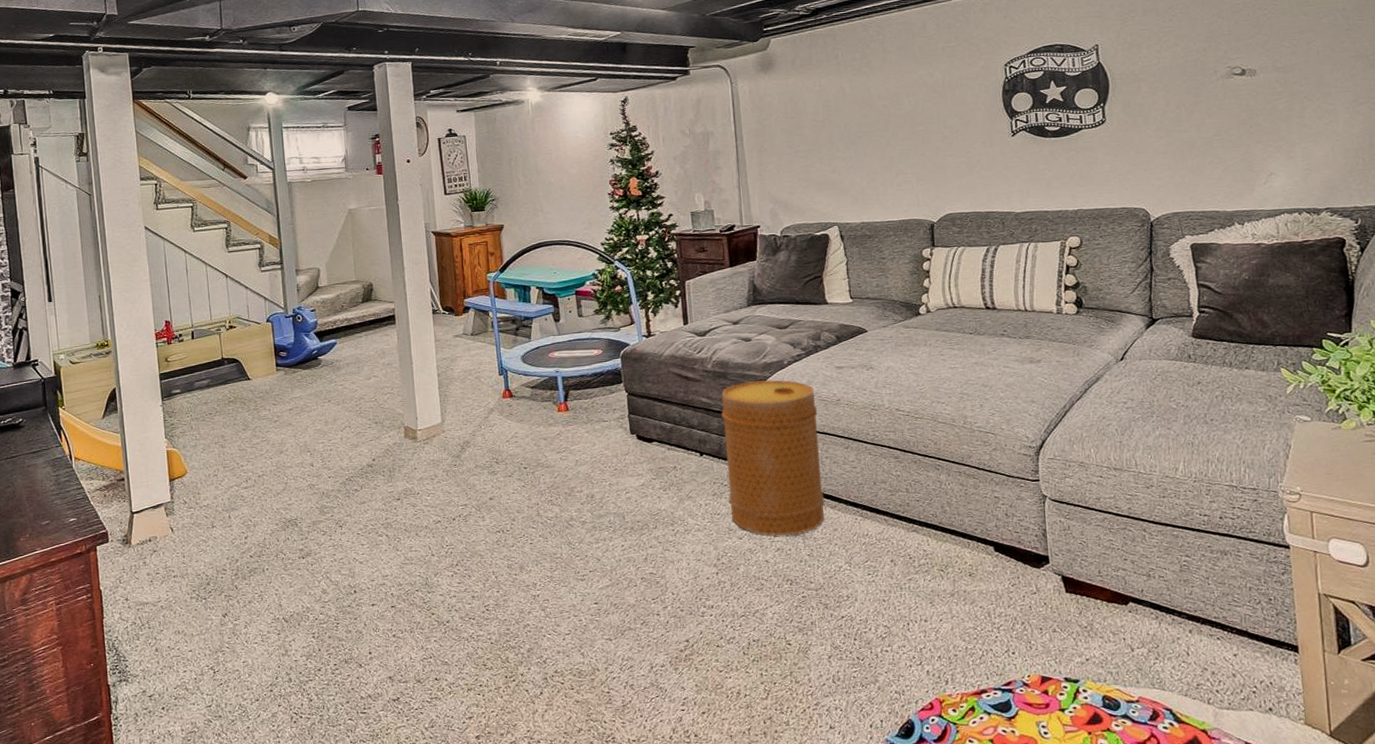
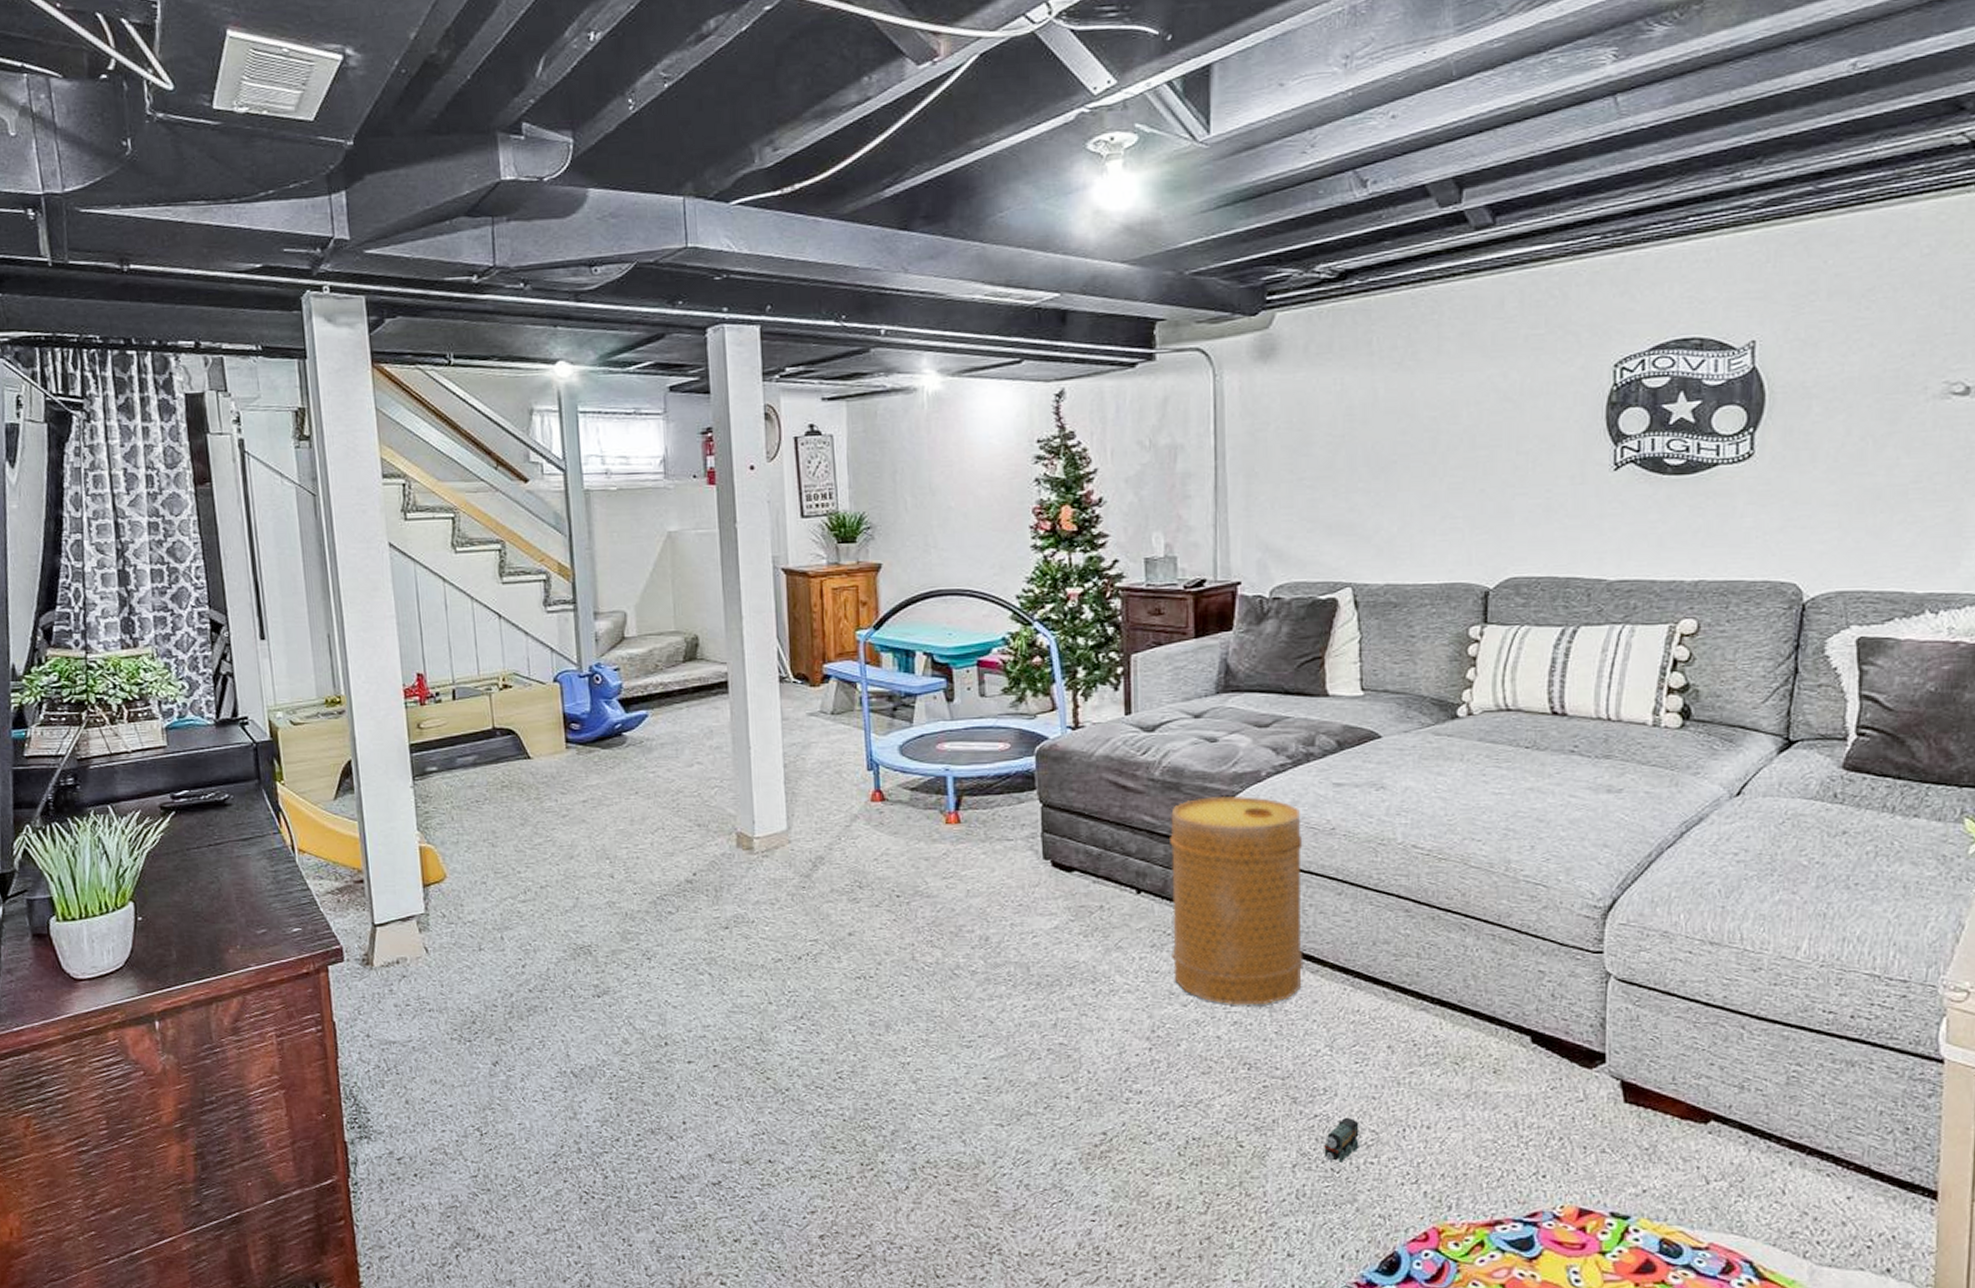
toy train: none [850,616,876,652] -> present [1324,1117,1359,1162]

